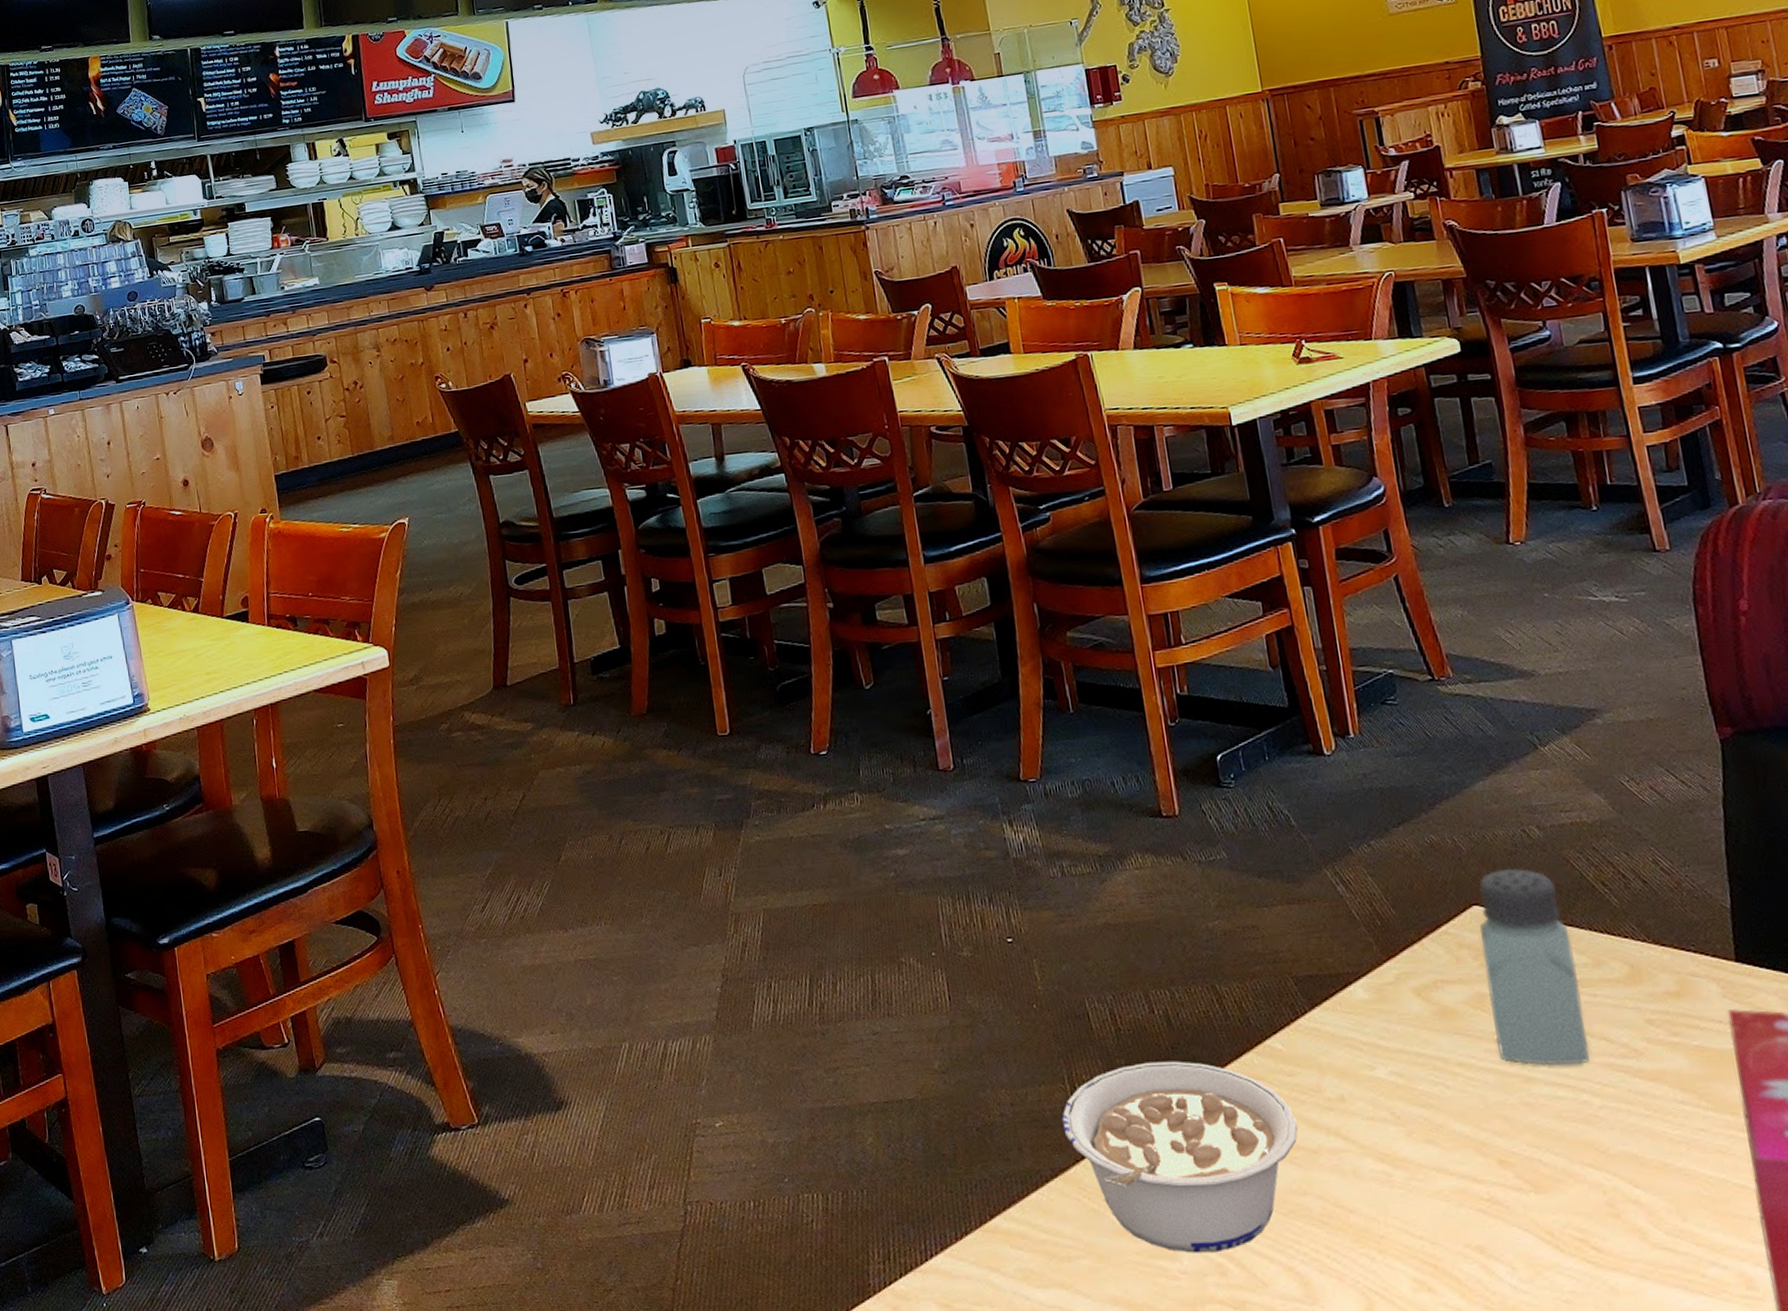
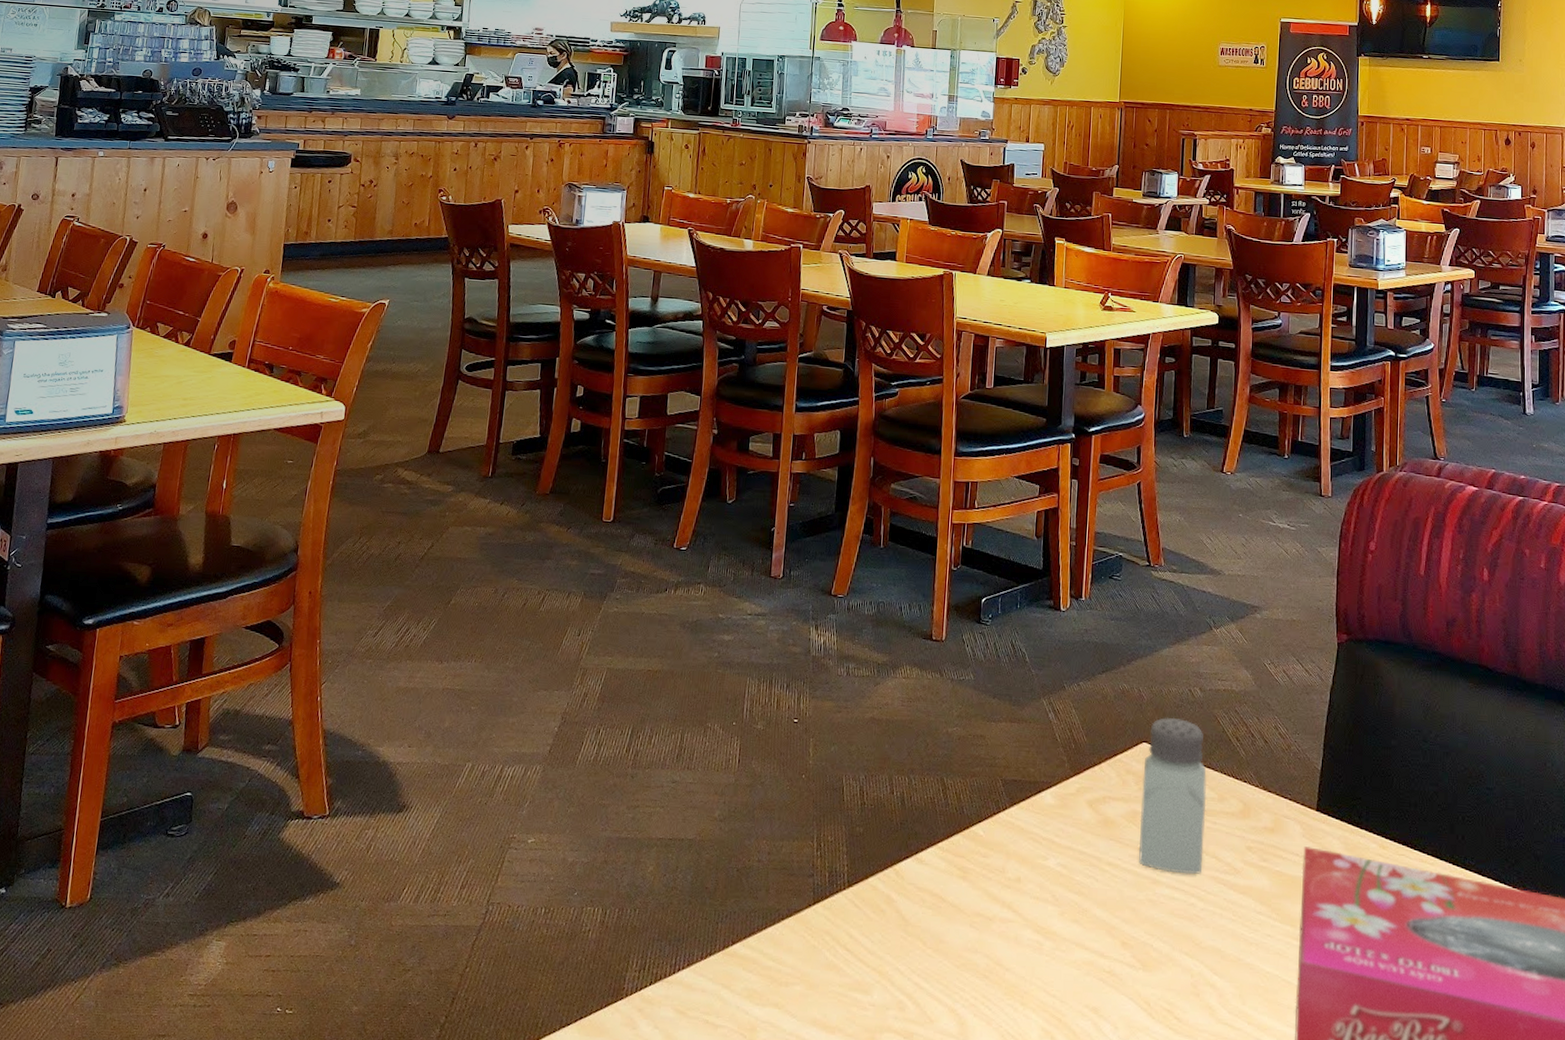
legume: present [1062,1061,1298,1253] -> none [804,832,982,991]

